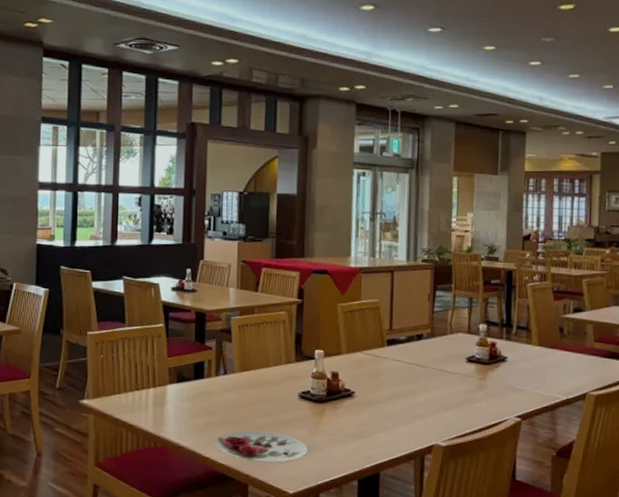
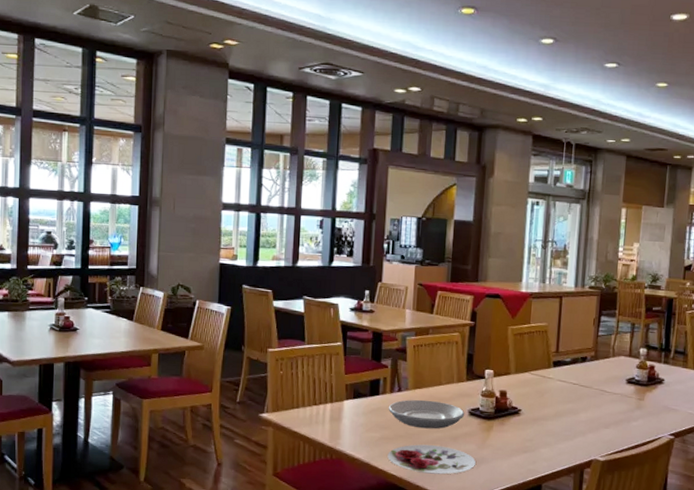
plate: none [214,382,295,414] -> present [388,399,465,429]

